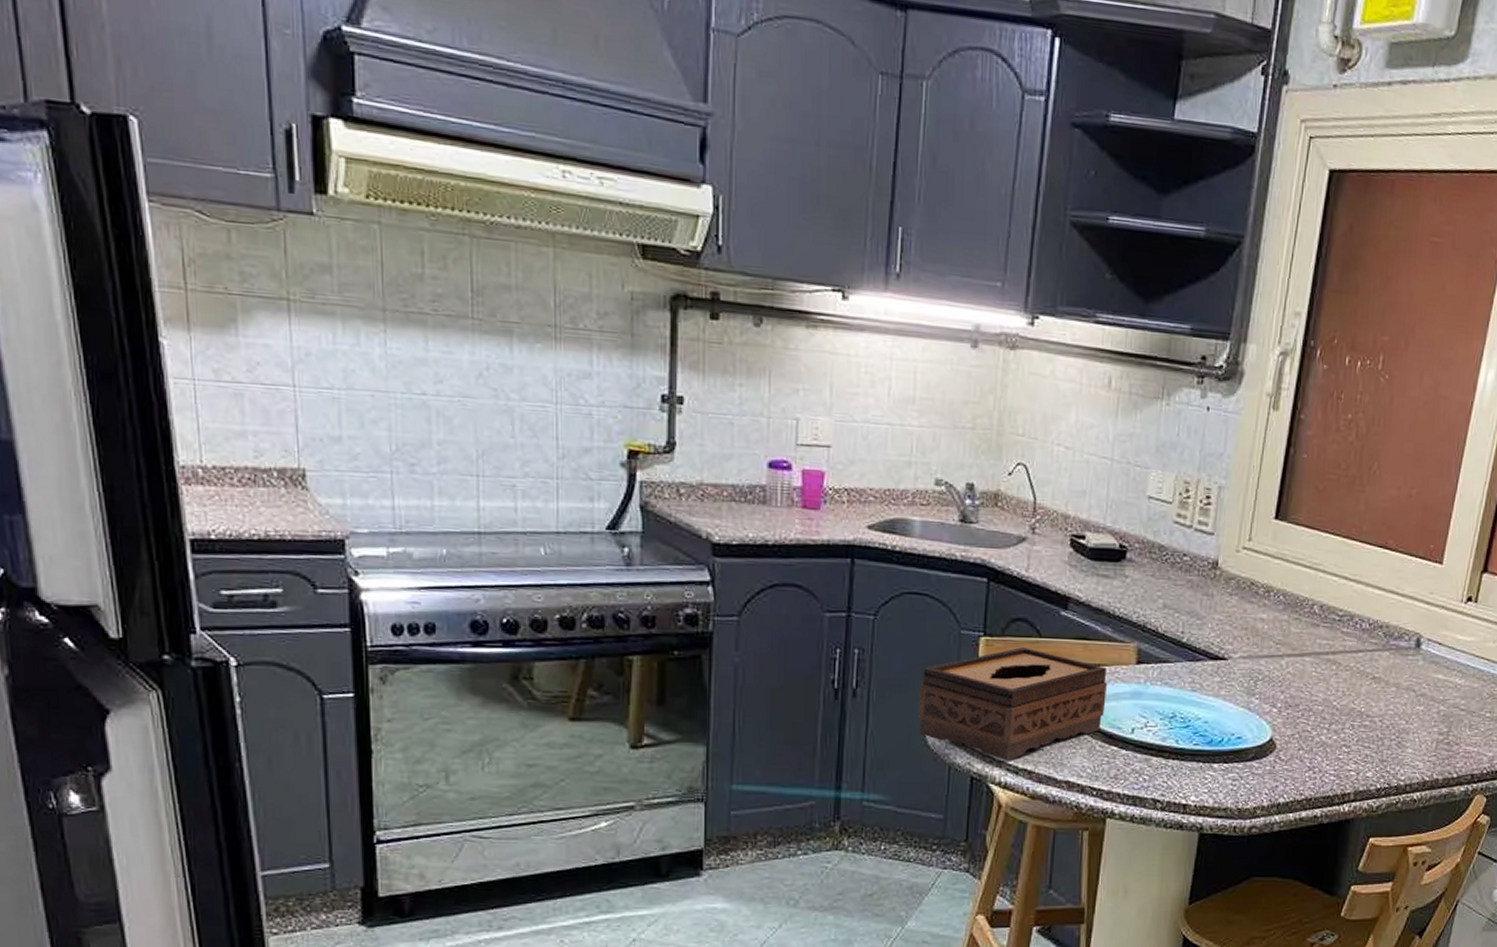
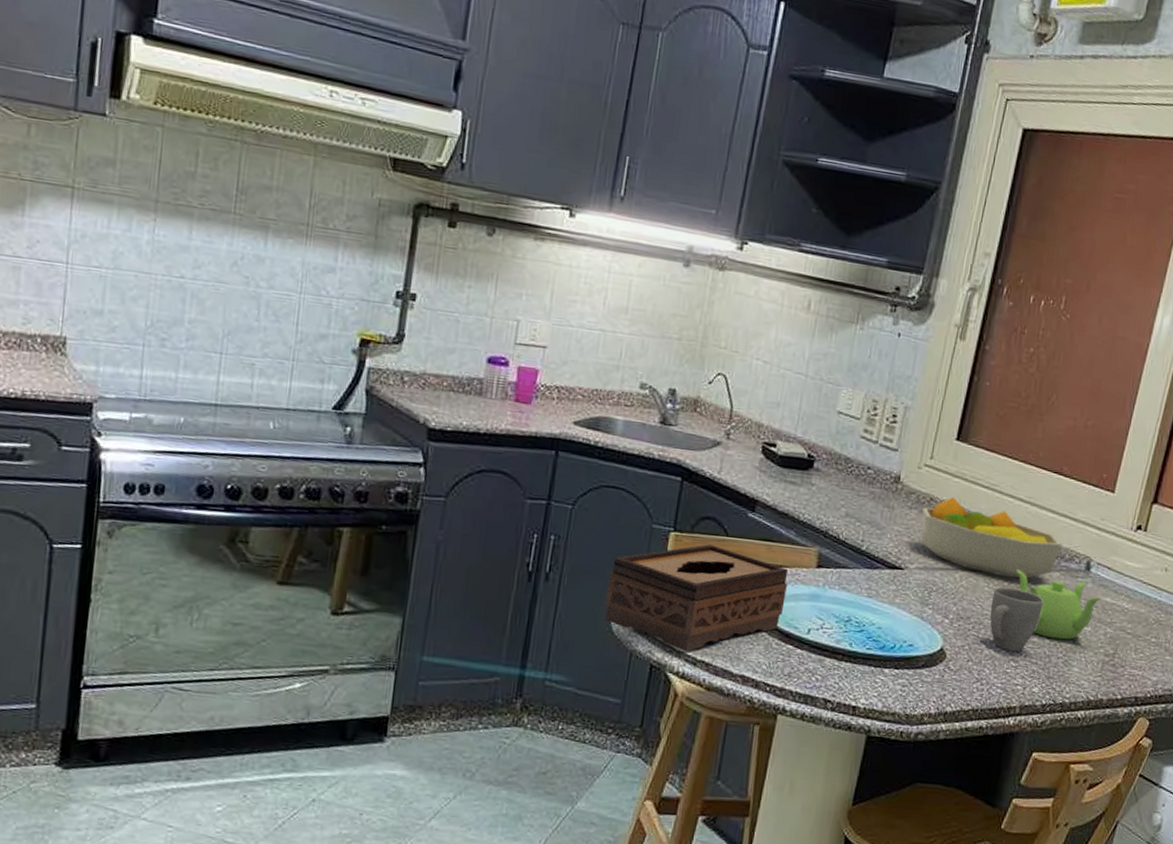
fruit bowl: none [1243,580,1391,661] -> present [920,497,1063,579]
mug: none [1319,670,1374,736] -> present [990,587,1044,651]
teapot: none [1343,651,1434,721] -> present [1015,569,1102,640]

